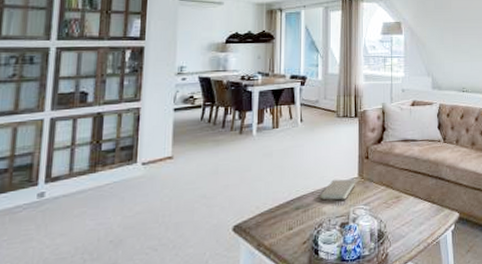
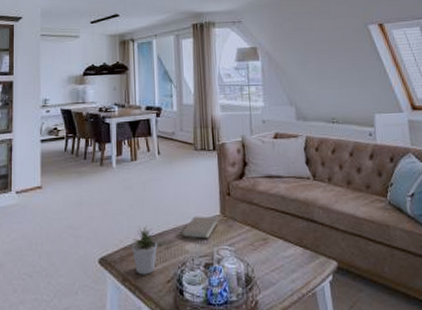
potted plant: none [269,190,296,239] -> present [132,225,158,275]

